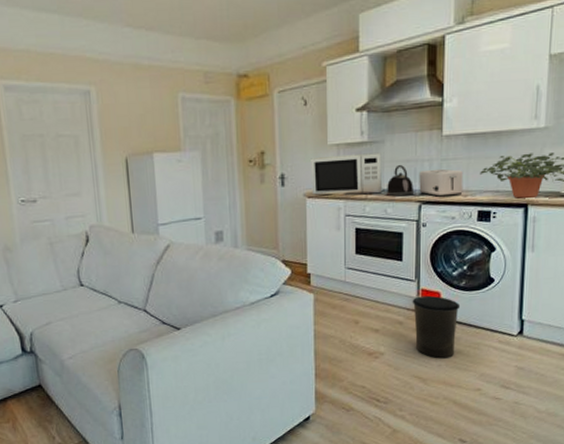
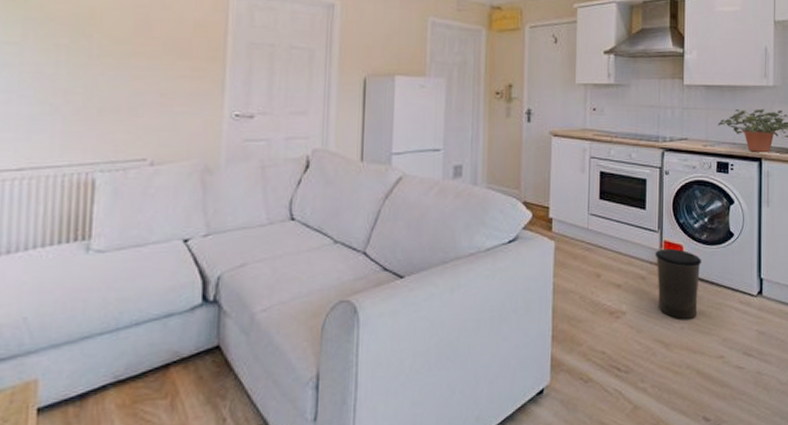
microwave: present [311,152,386,195] -> none [557,94,631,137]
kettle: present [386,164,415,197] -> none [630,109,658,142]
toaster: present [419,168,464,198] -> none [662,117,703,146]

